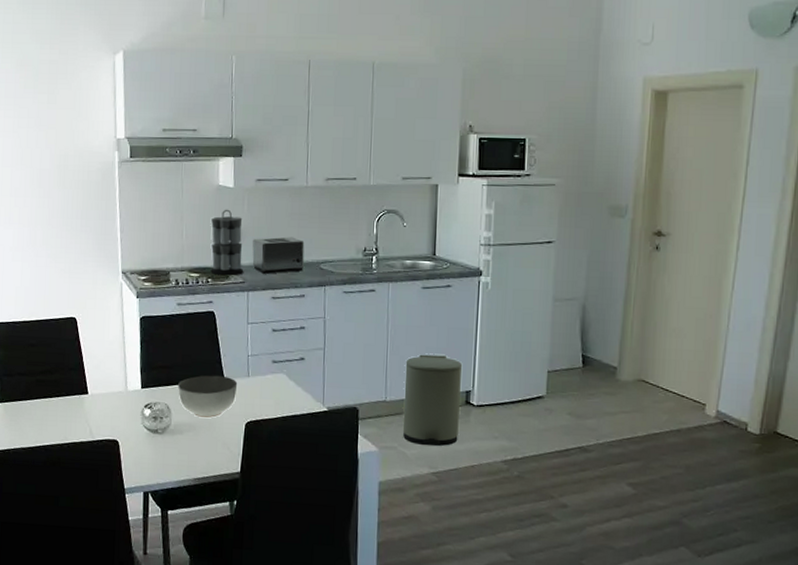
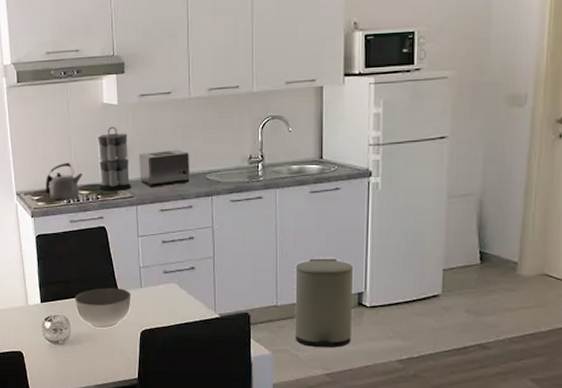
kettle: none [154,243,194,282] -> present [46,163,83,200]

